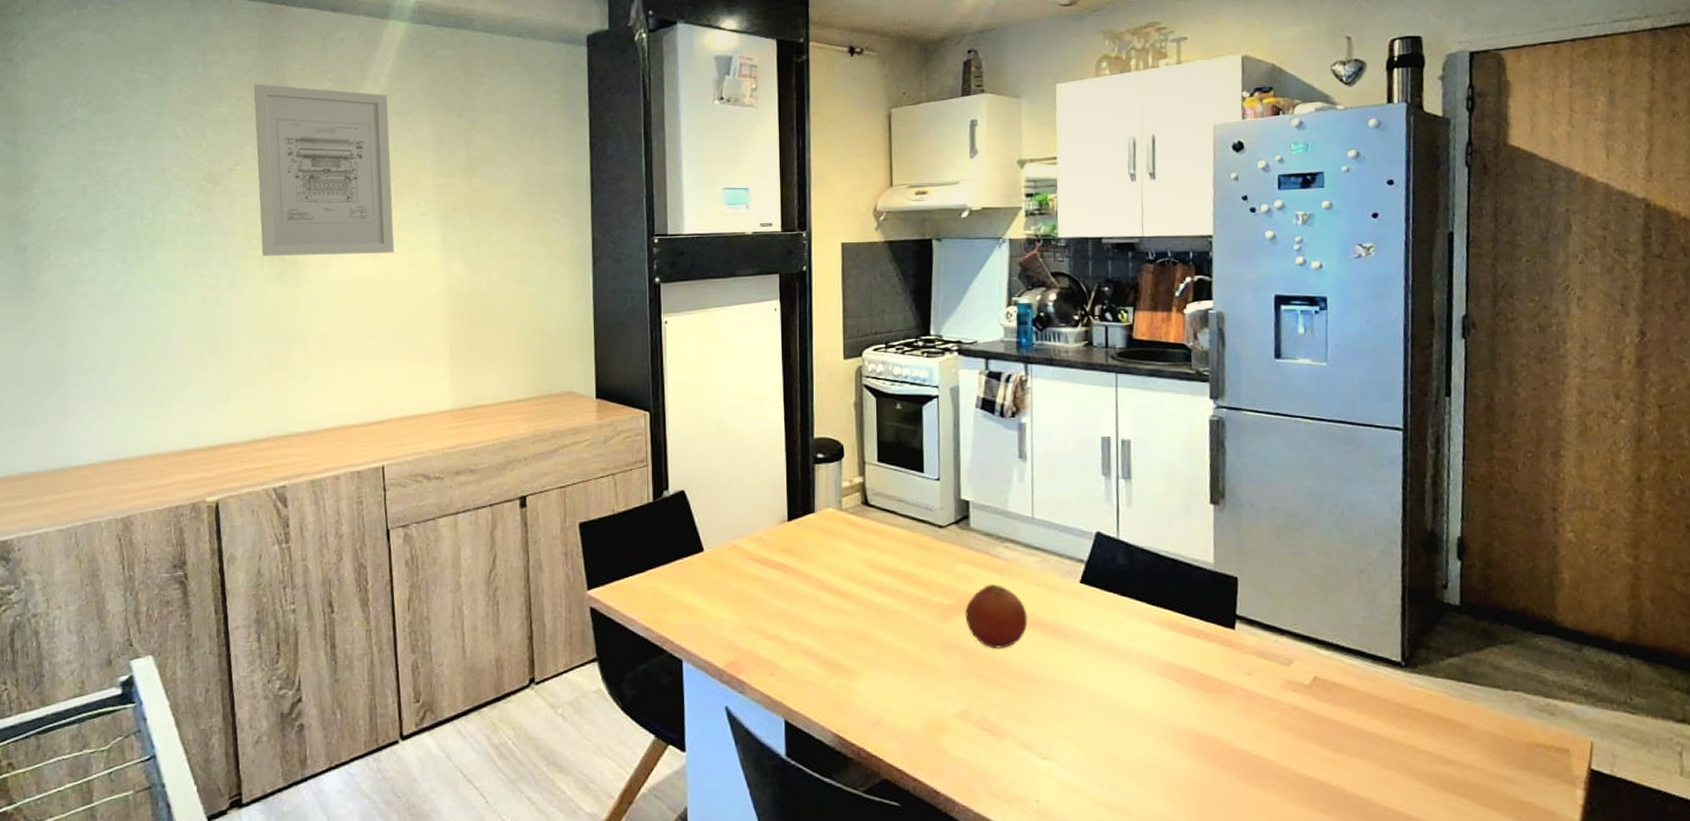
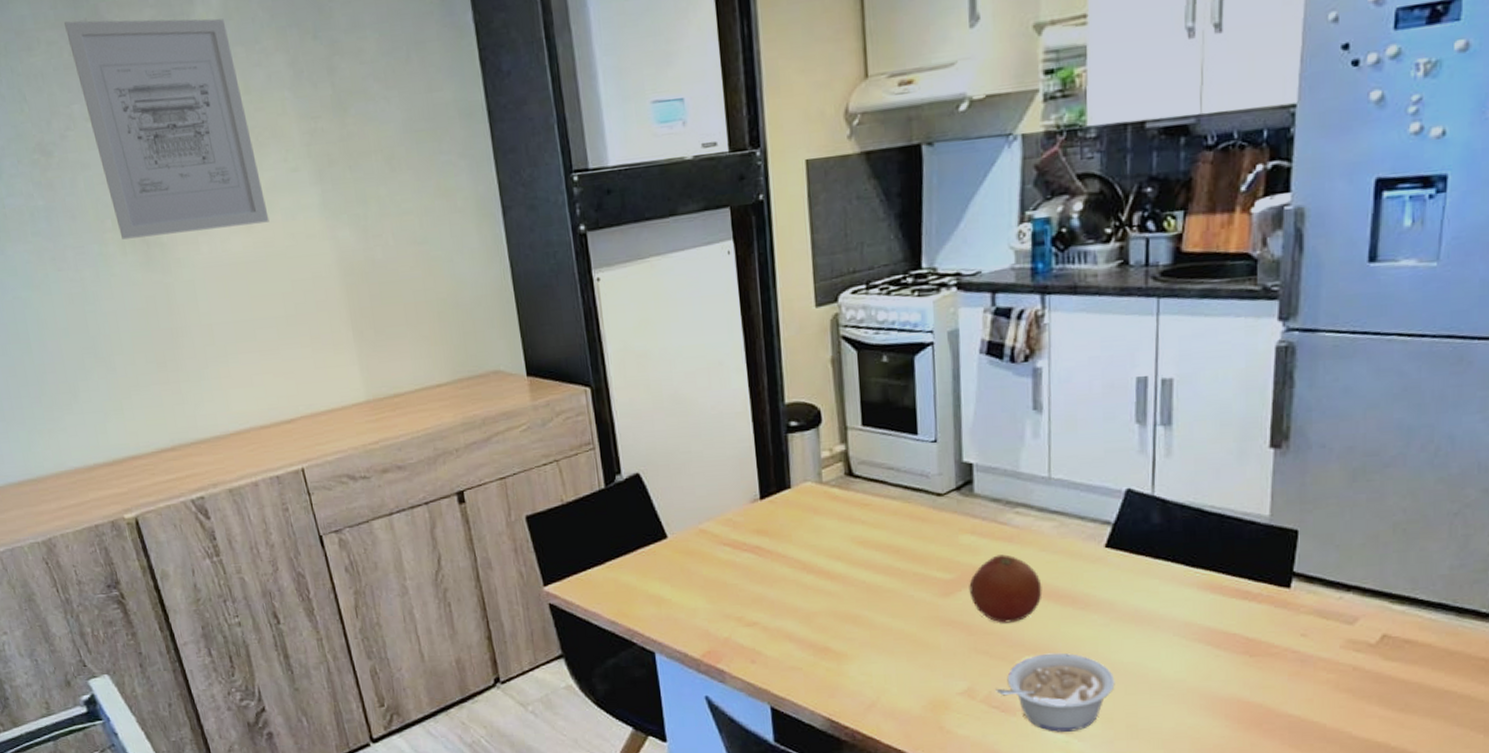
legume: none [987,679,1092,758] -> present [996,652,1115,732]

